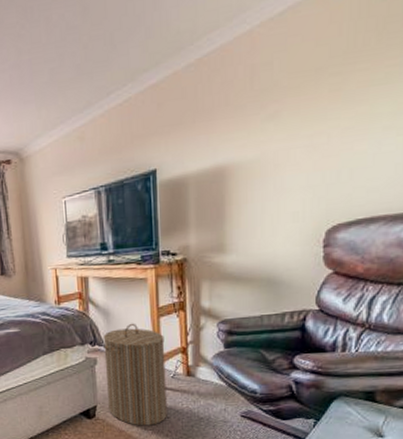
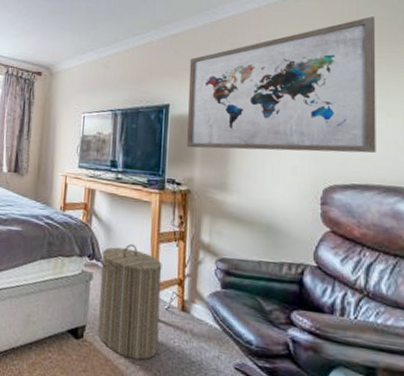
wall art: none [175,14,389,214] -> present [187,16,376,153]

